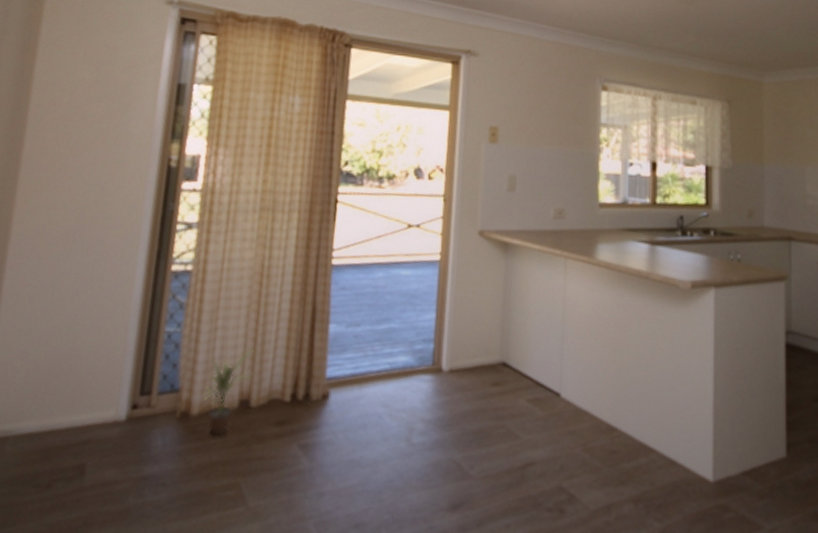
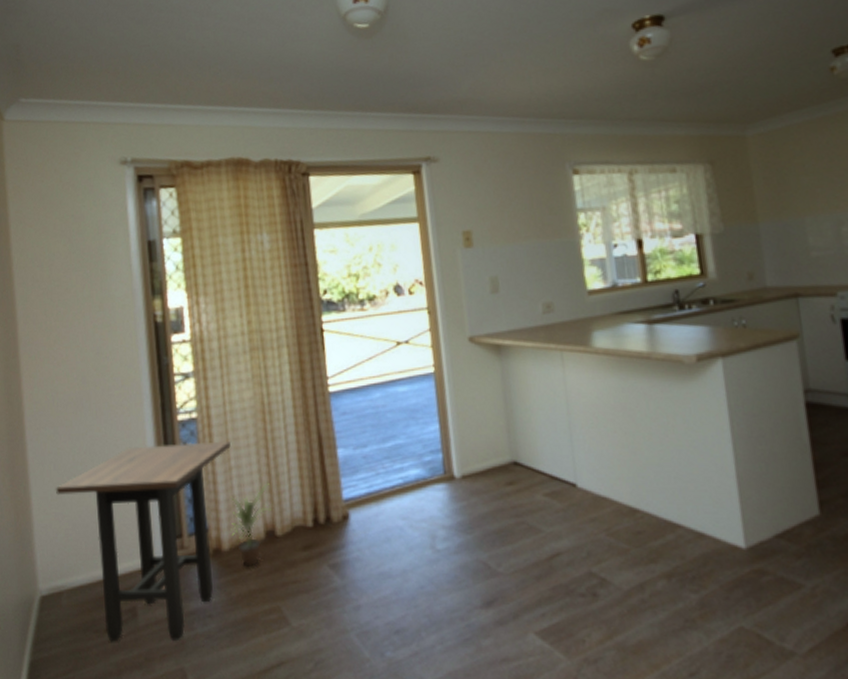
side table: none [25,290,222,507] -> present [55,441,231,640]

